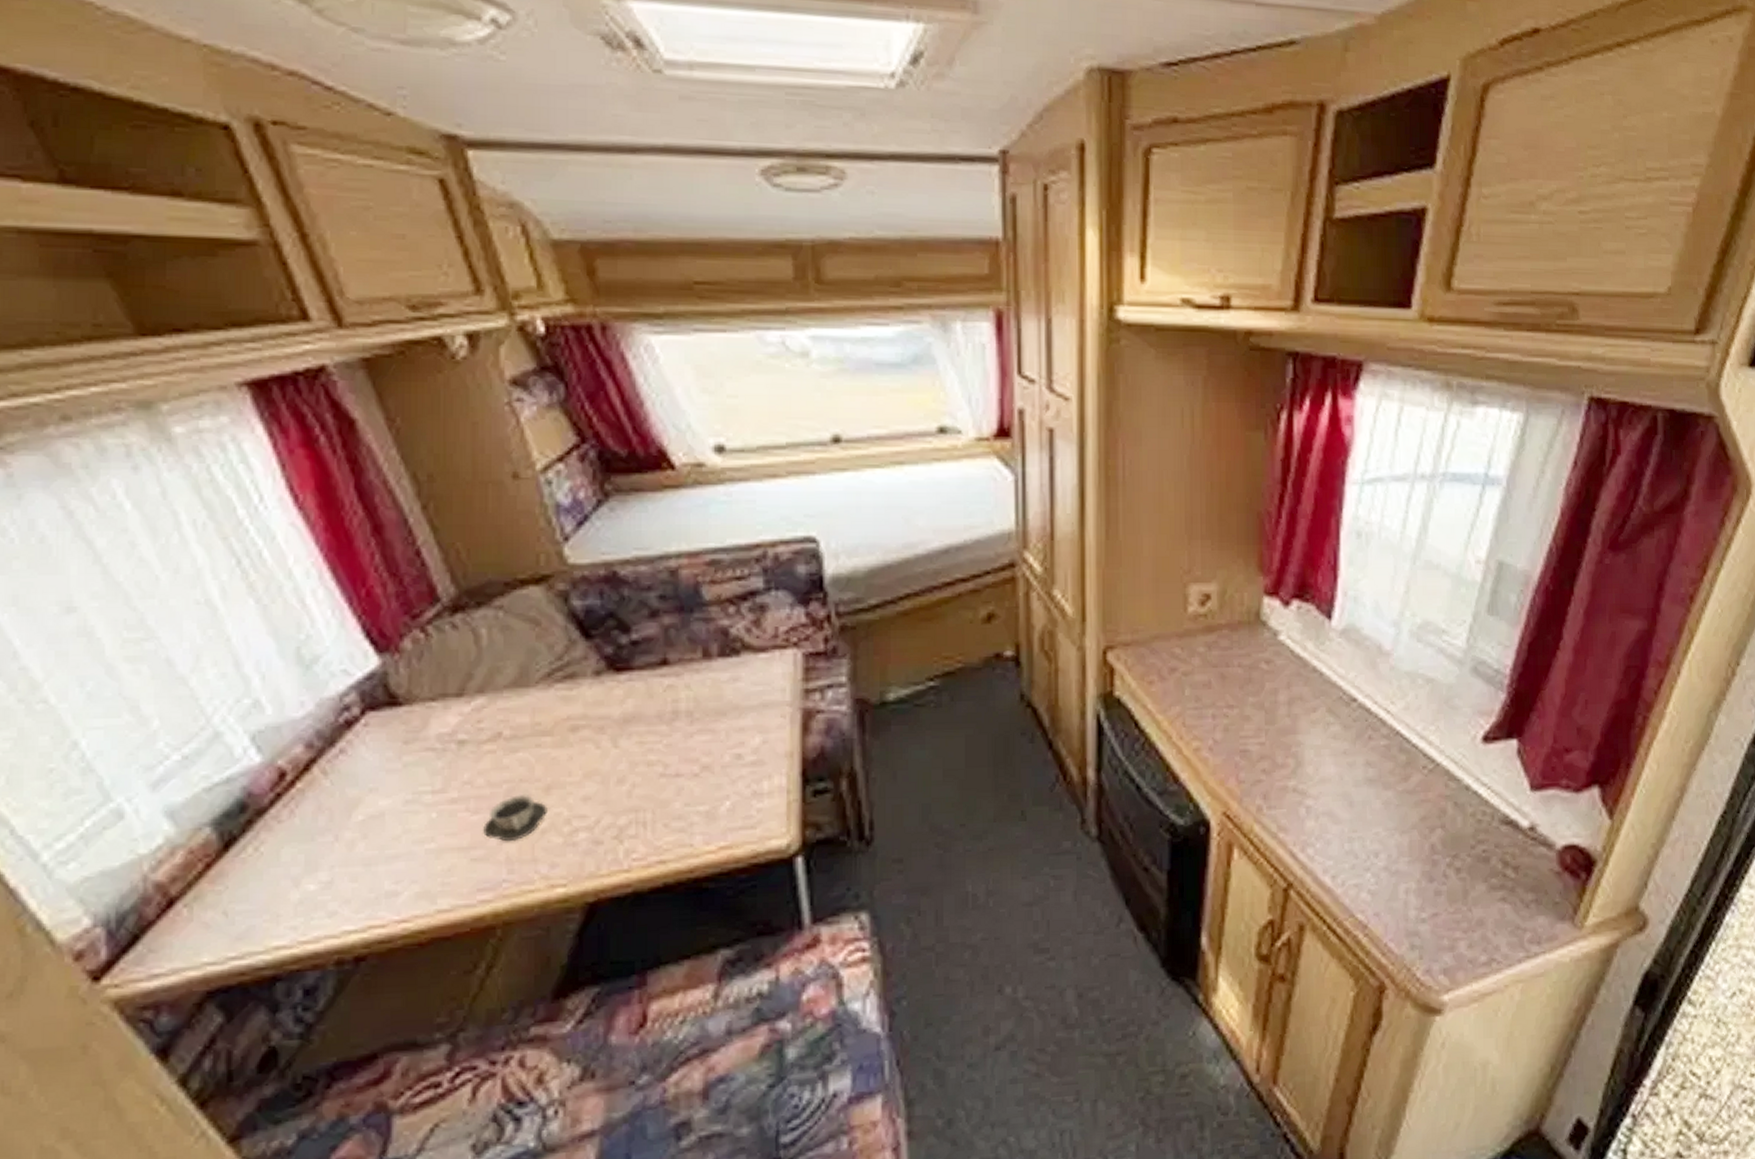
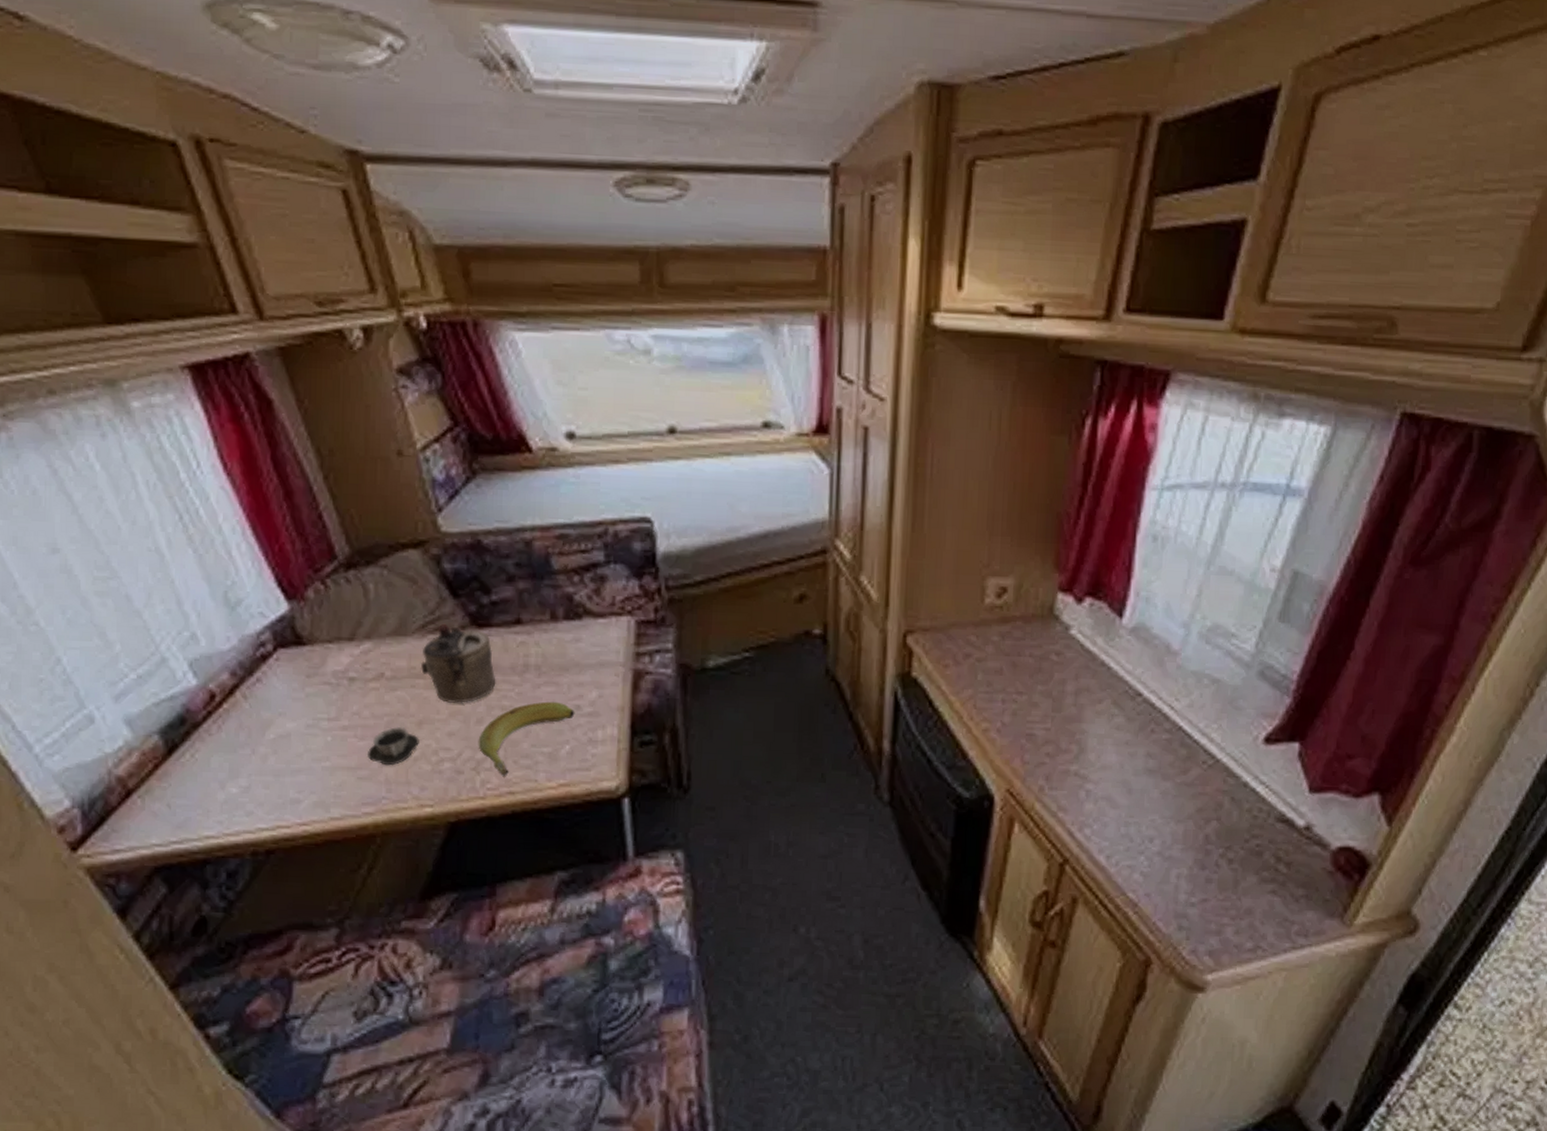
teapot: none [546,669,640,762] -> present [420,623,496,703]
banana: none [620,751,736,843] -> present [478,701,575,776]

